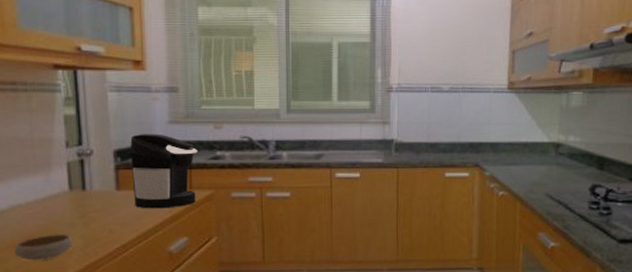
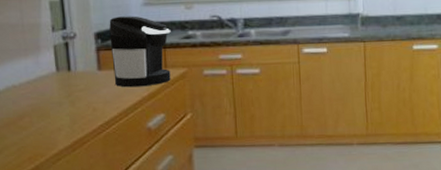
bowl: present [14,234,73,261] -> none [11,112,61,138]

